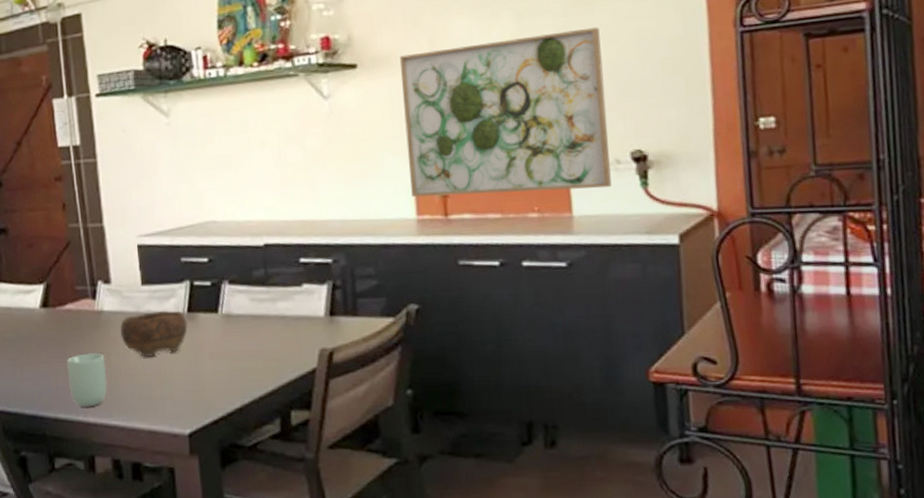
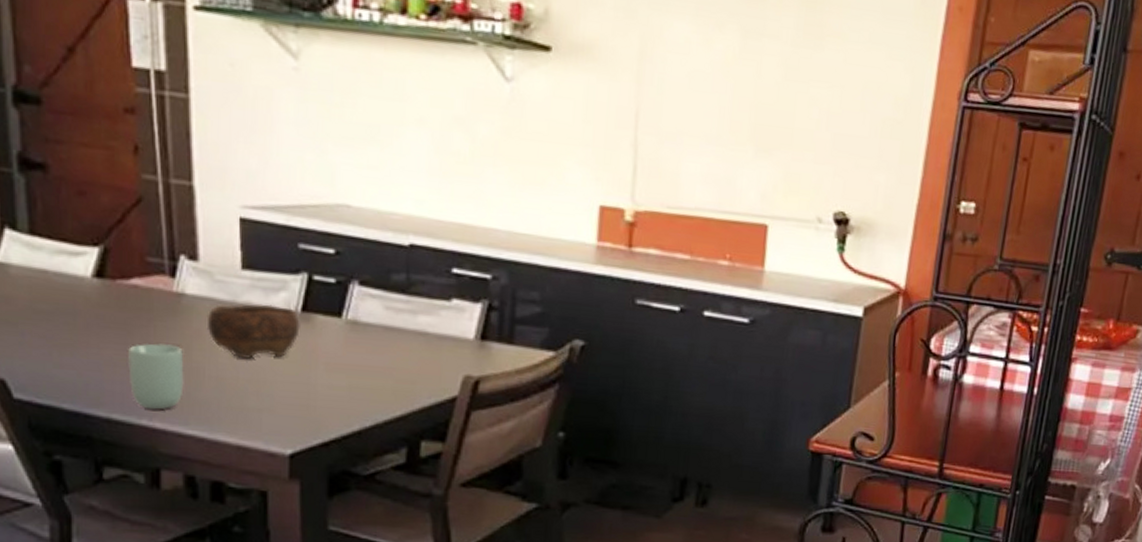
wall art: present [399,27,612,198] -> none [595,48,827,247]

